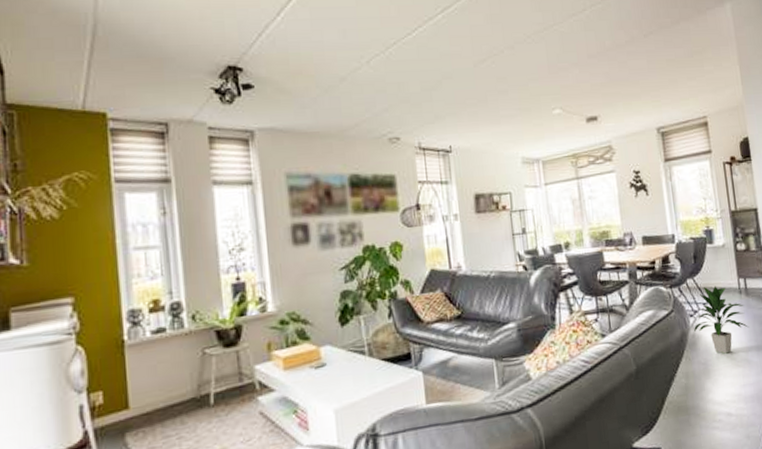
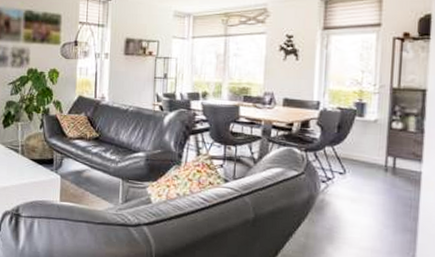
indoor plant: present [694,286,749,354] -> none [324,157,390,226]

